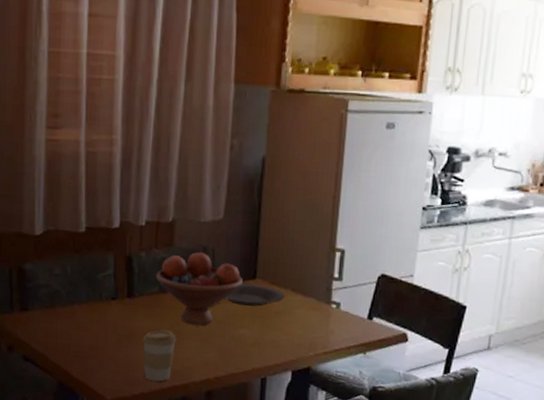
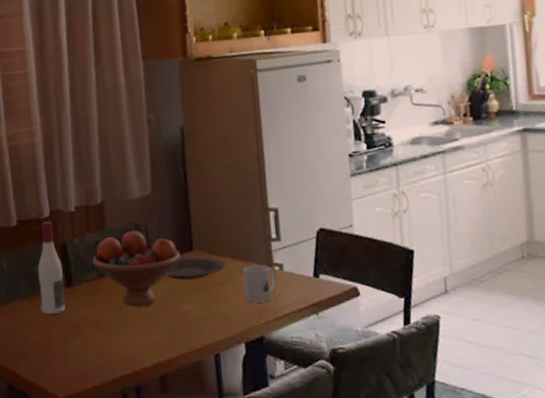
wine bottle: none [99,232,125,322] -> present [38,221,65,315]
coffee cup: present [142,330,176,382] -> none [87,316,122,372]
mug: none [299,300,332,337] -> present [242,265,277,303]

